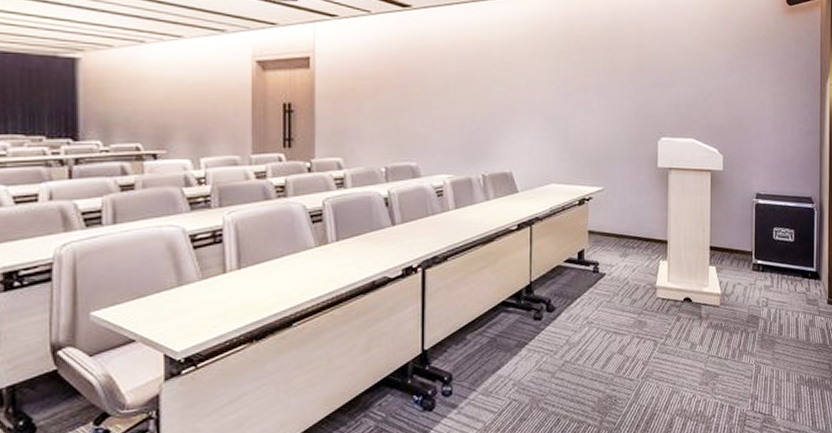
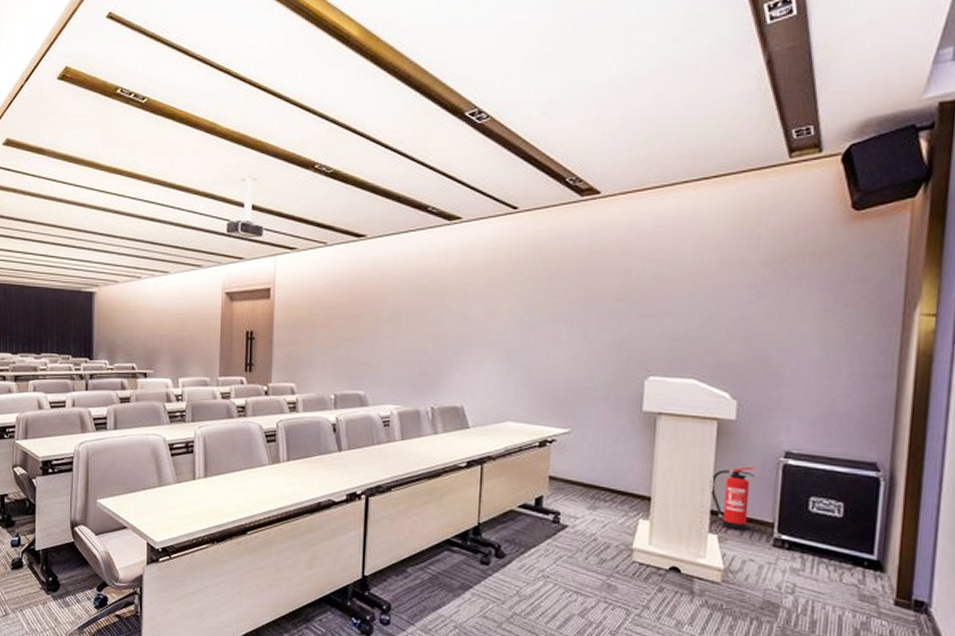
fire extinguisher: none [708,207,738,260] -> present [709,466,755,530]

